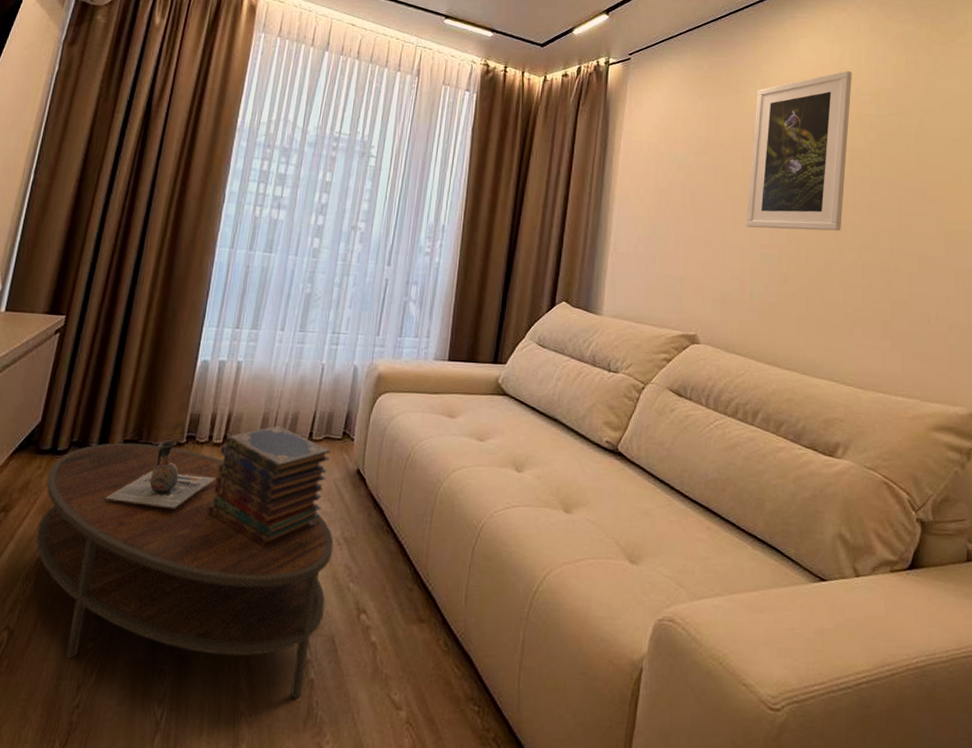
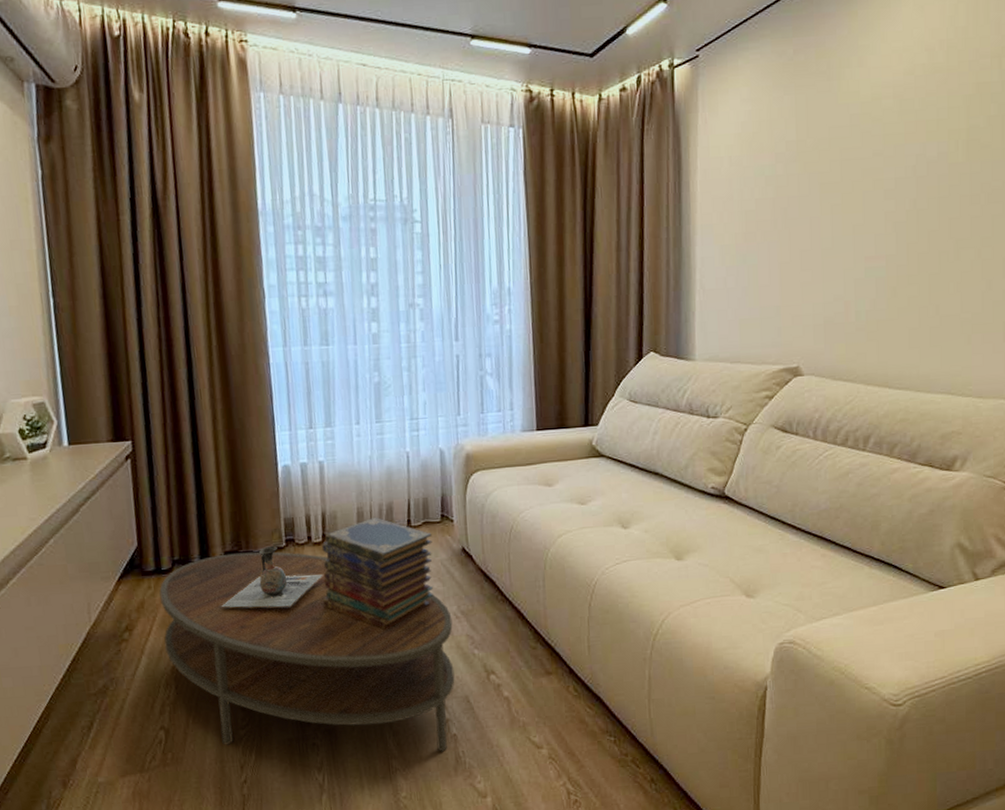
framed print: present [746,71,852,231] -> none [847,30,968,240]

